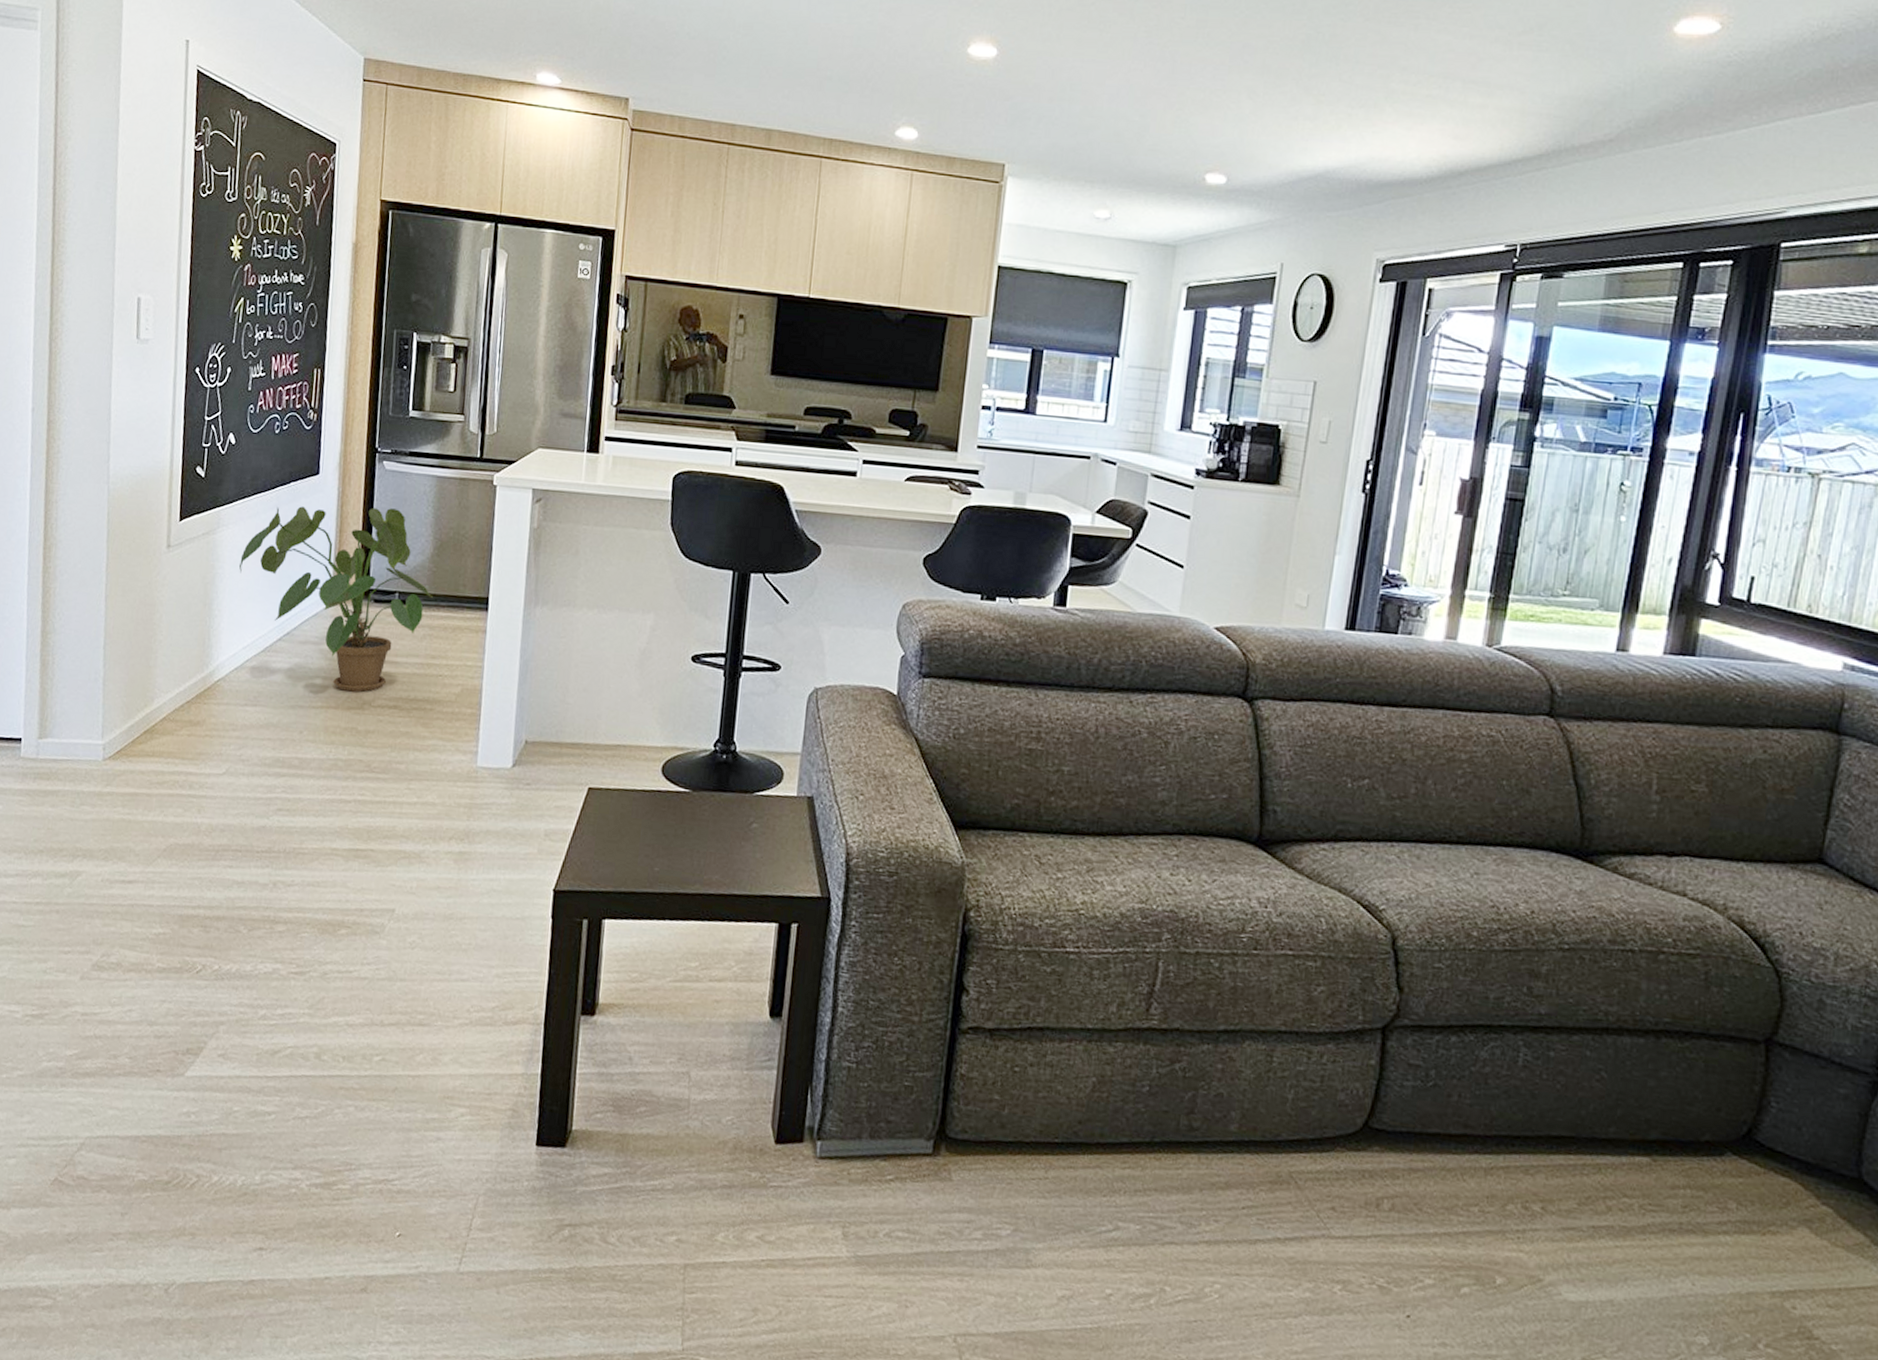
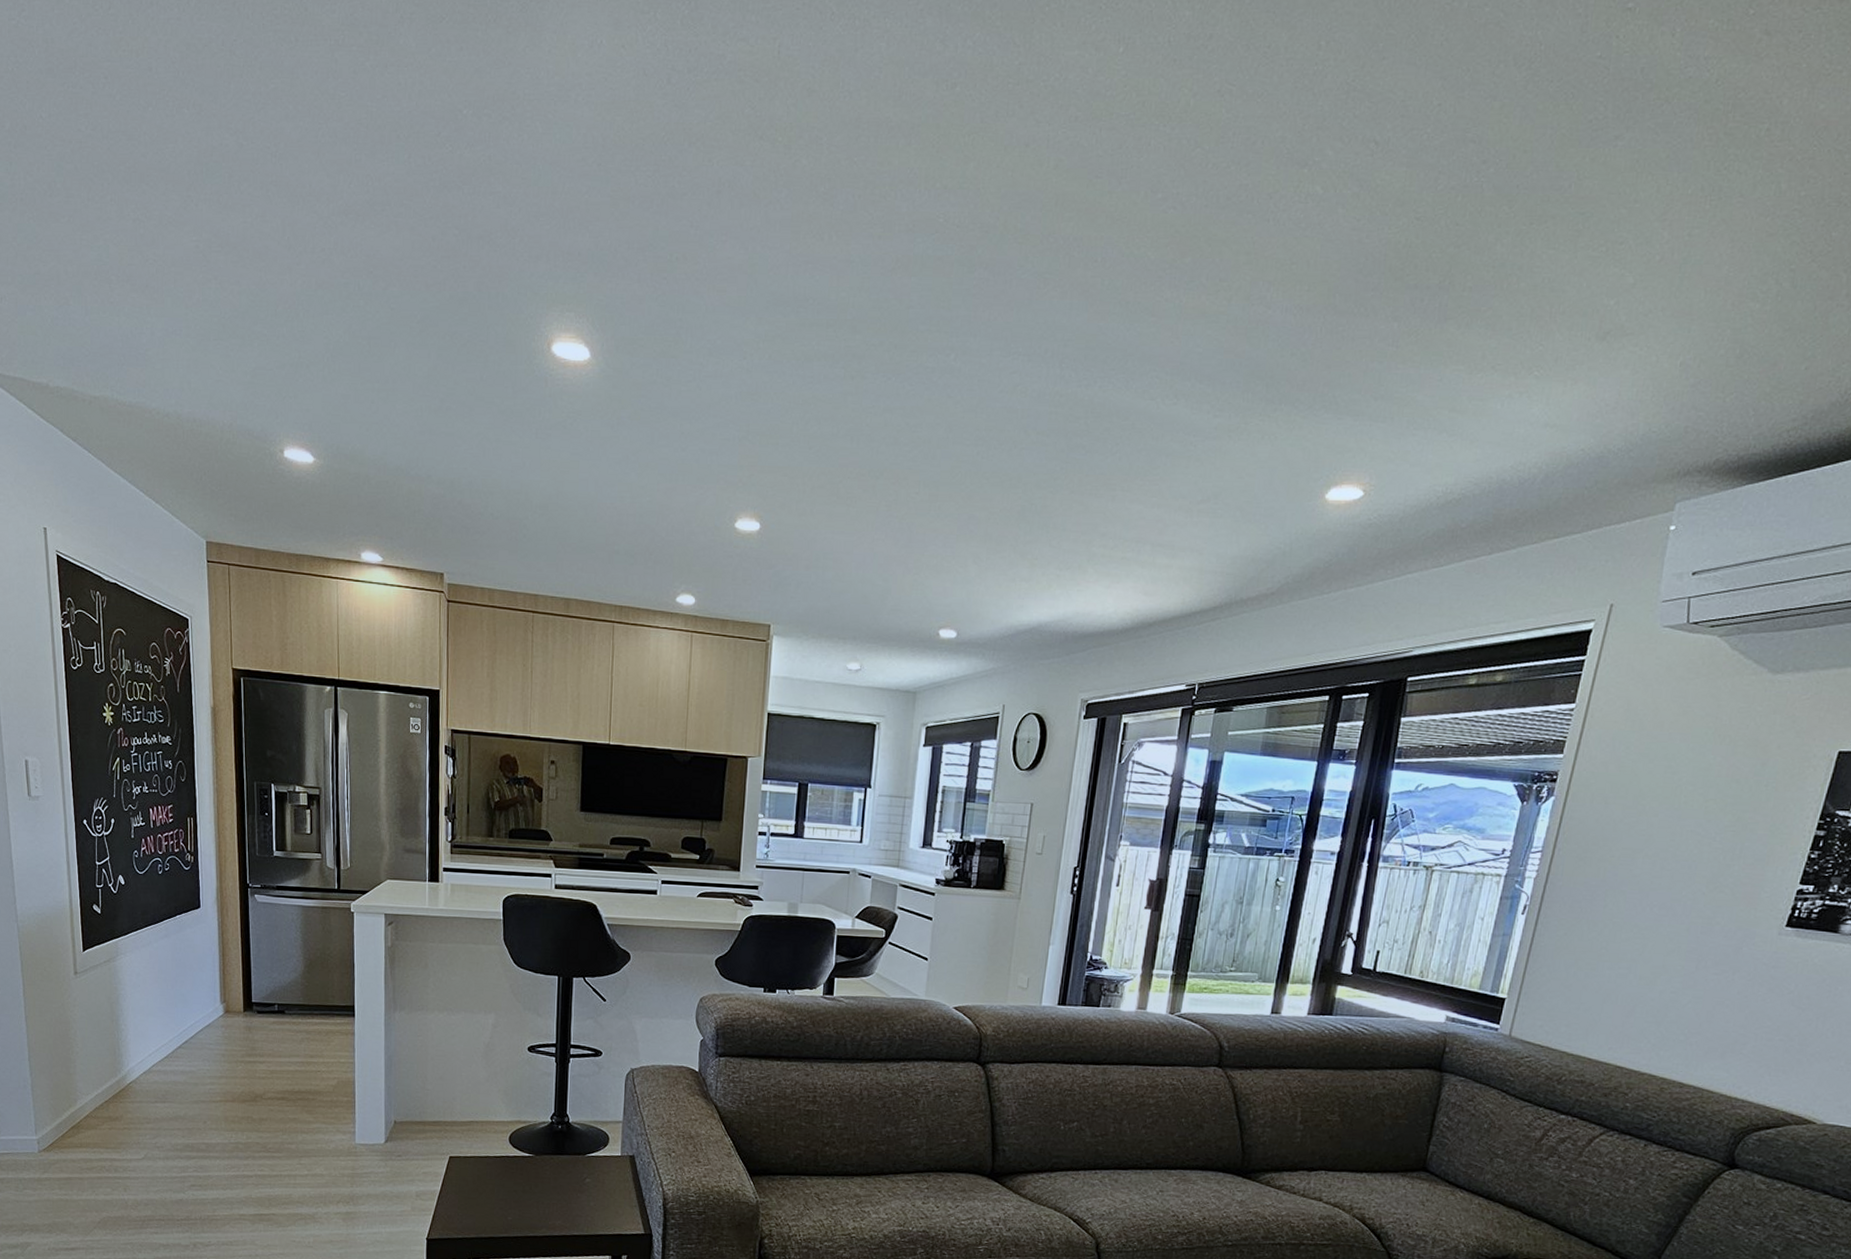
house plant: present [239,506,433,693] -> none [139,934,307,1088]

